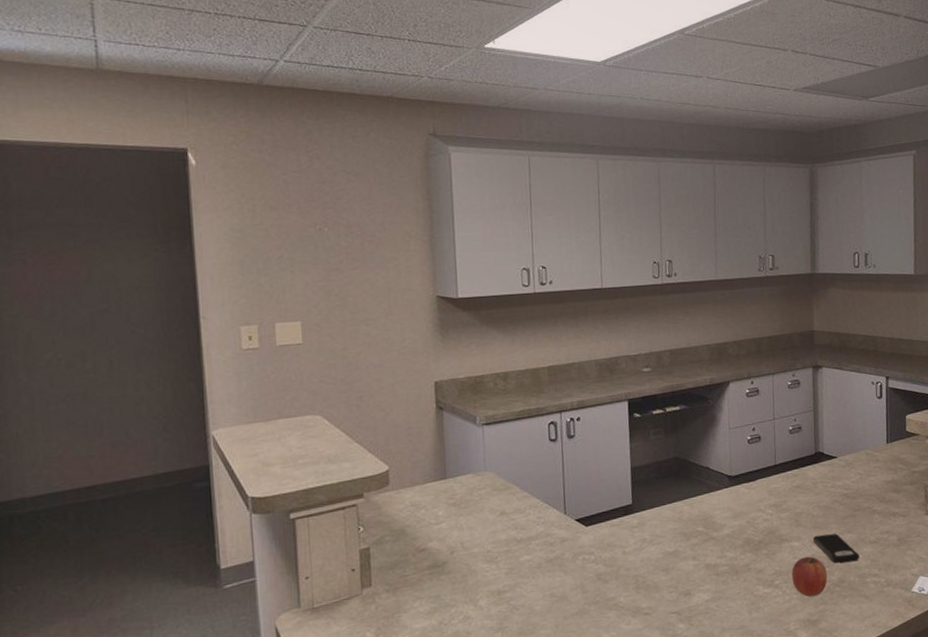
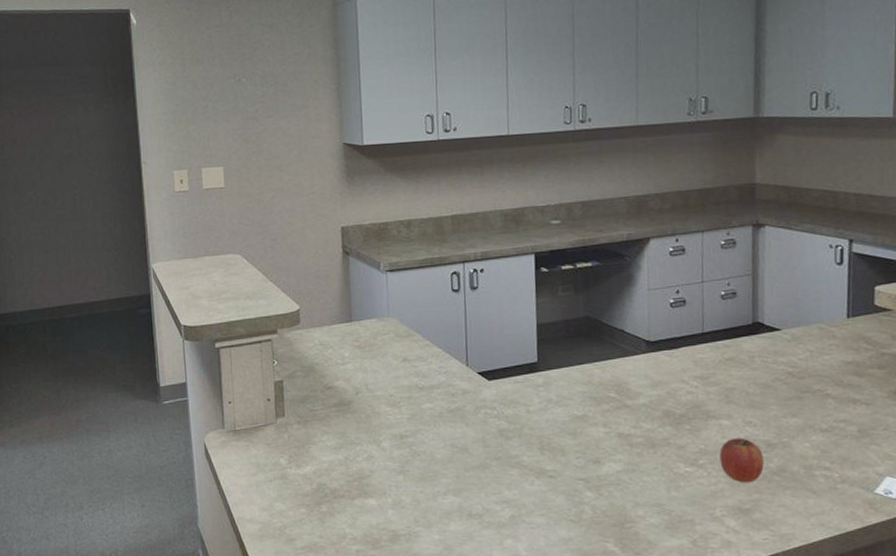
phone: present [812,533,860,563] -> none [746,415,807,449]

